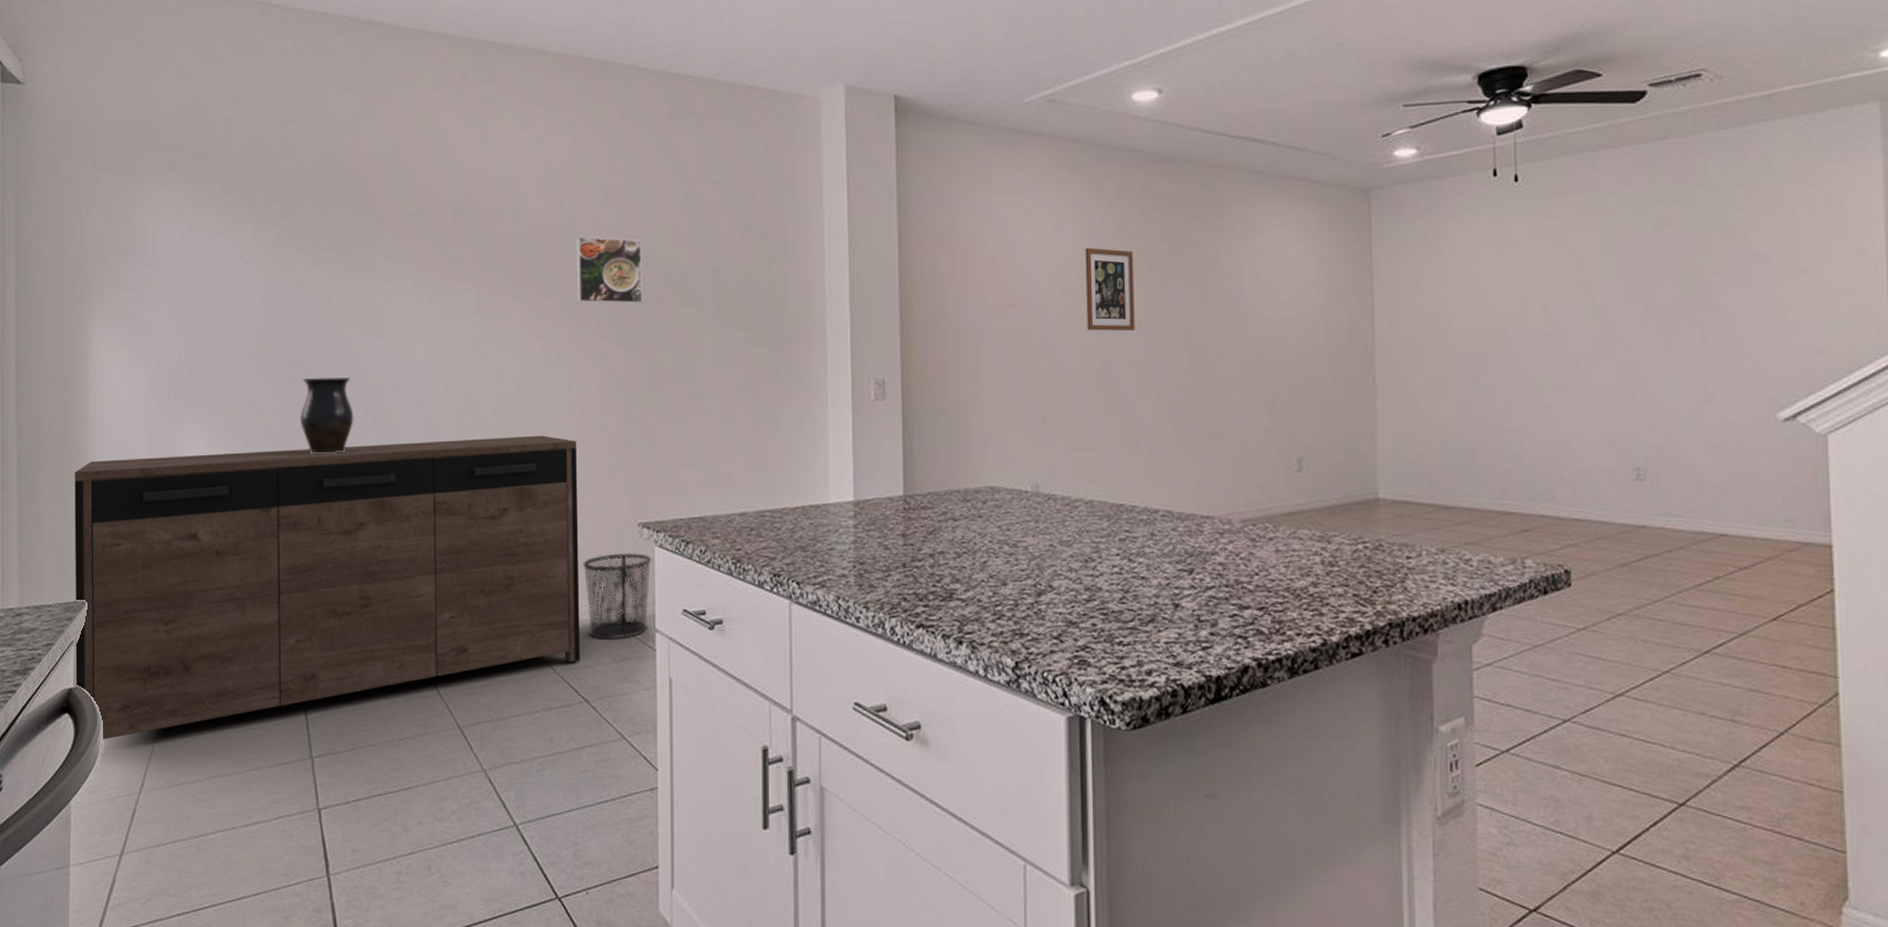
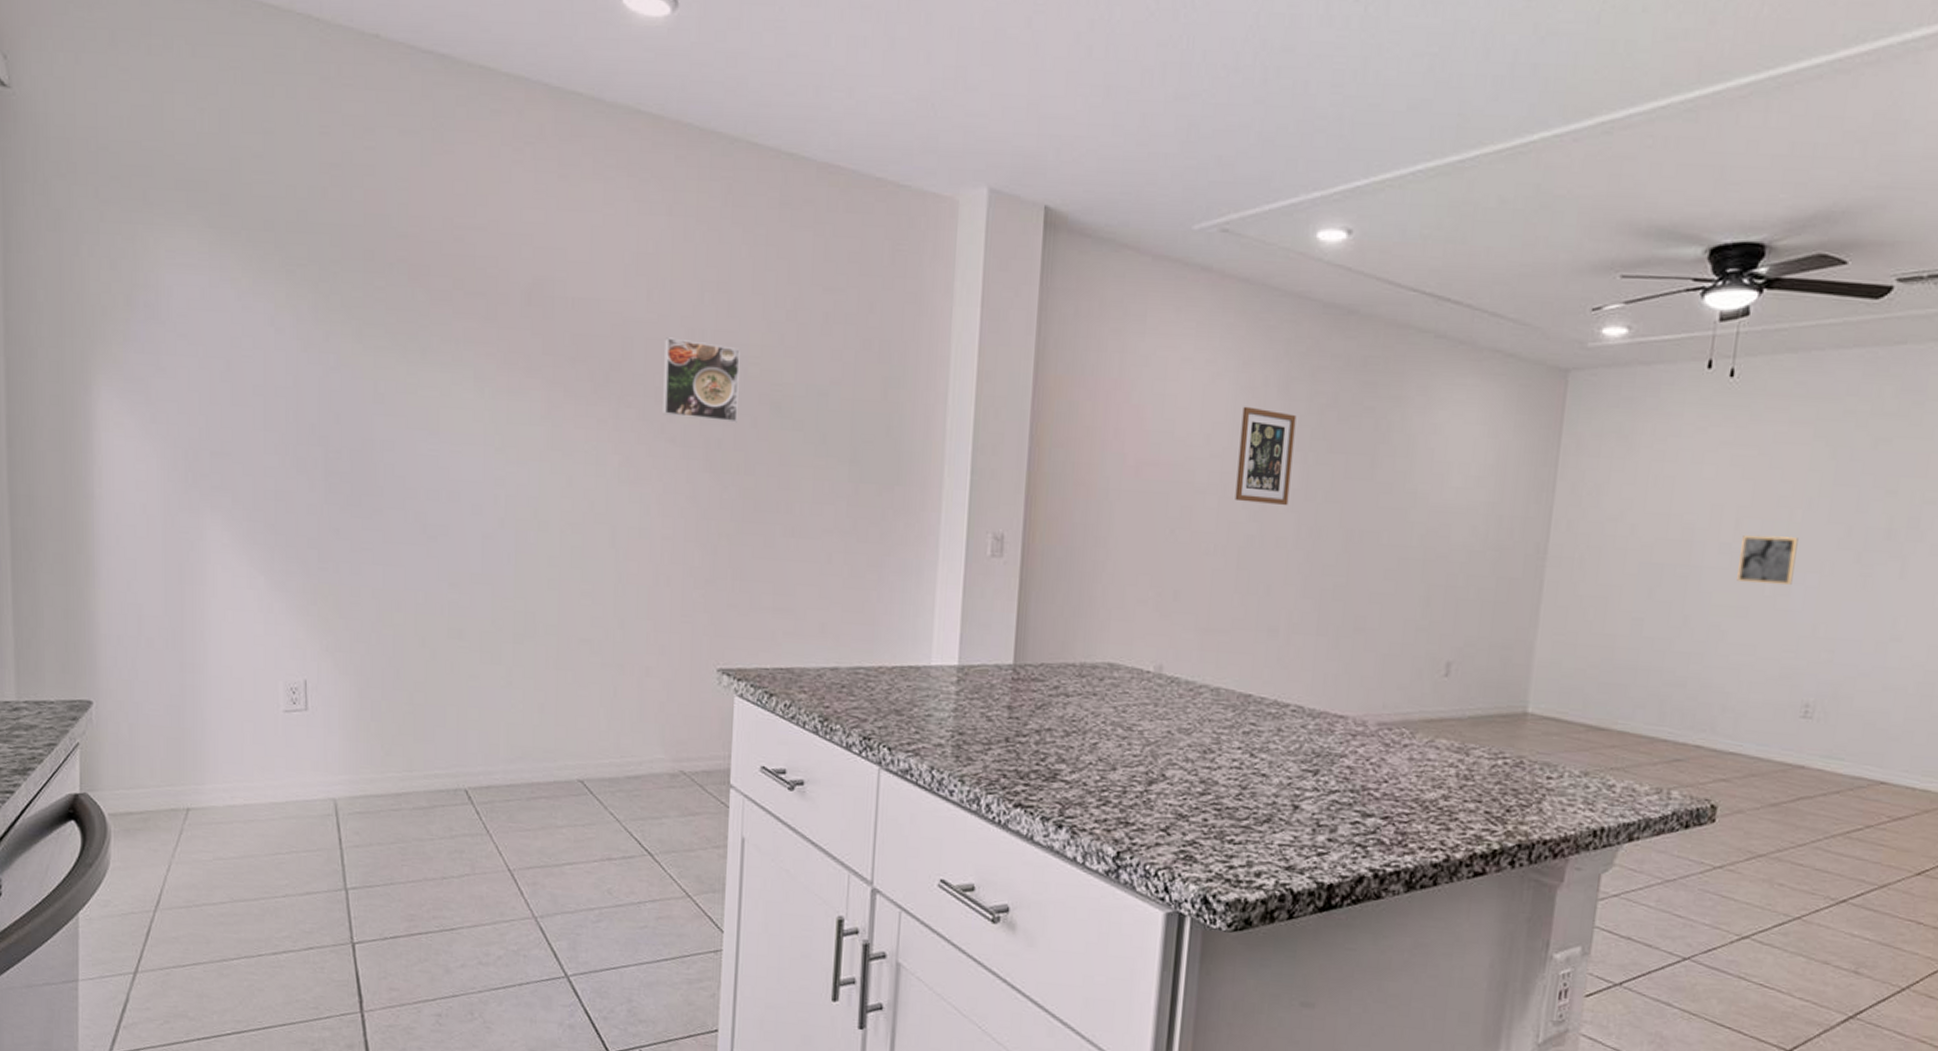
sideboard: present [74,435,581,740] -> none [78,544,654,852]
vase: present [301,377,354,455] -> none [339,473,401,562]
waste bin: present [583,553,652,641] -> none [654,699,731,793]
wall art: none [1551,316,1604,361] -> present [1737,535,1799,585]

